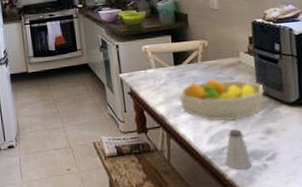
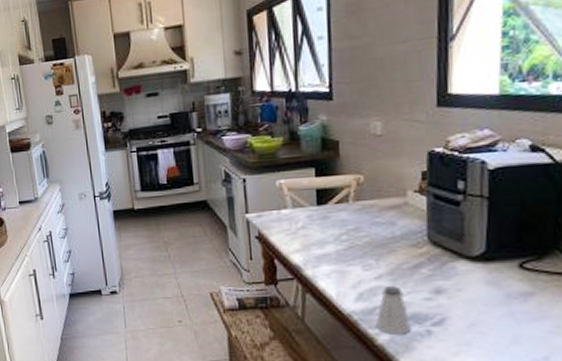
fruit bowl: present [179,78,264,121] -> none [321,223,437,276]

